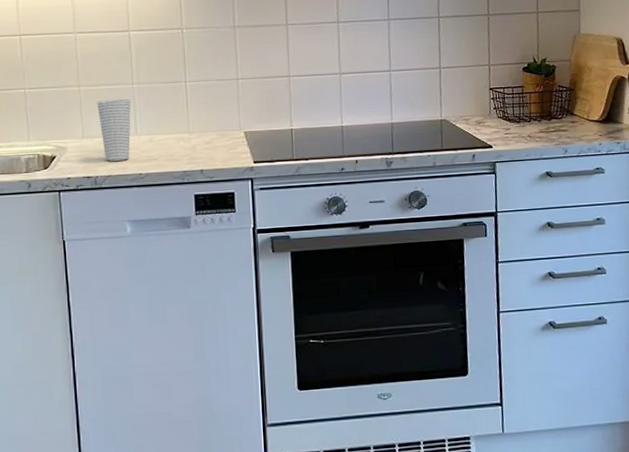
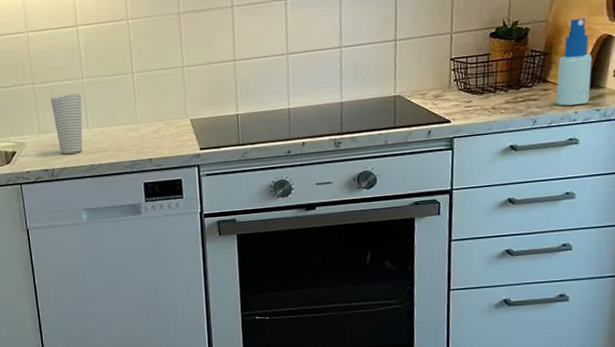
spray bottle: none [582,59,611,138] -> present [555,17,592,106]

